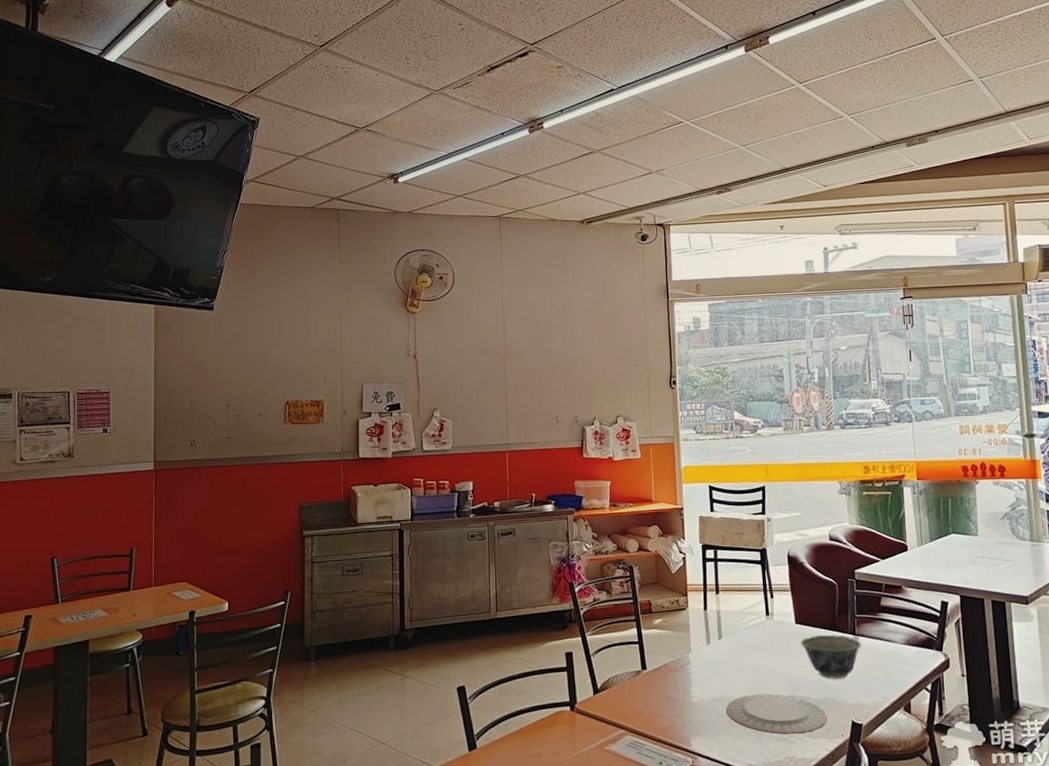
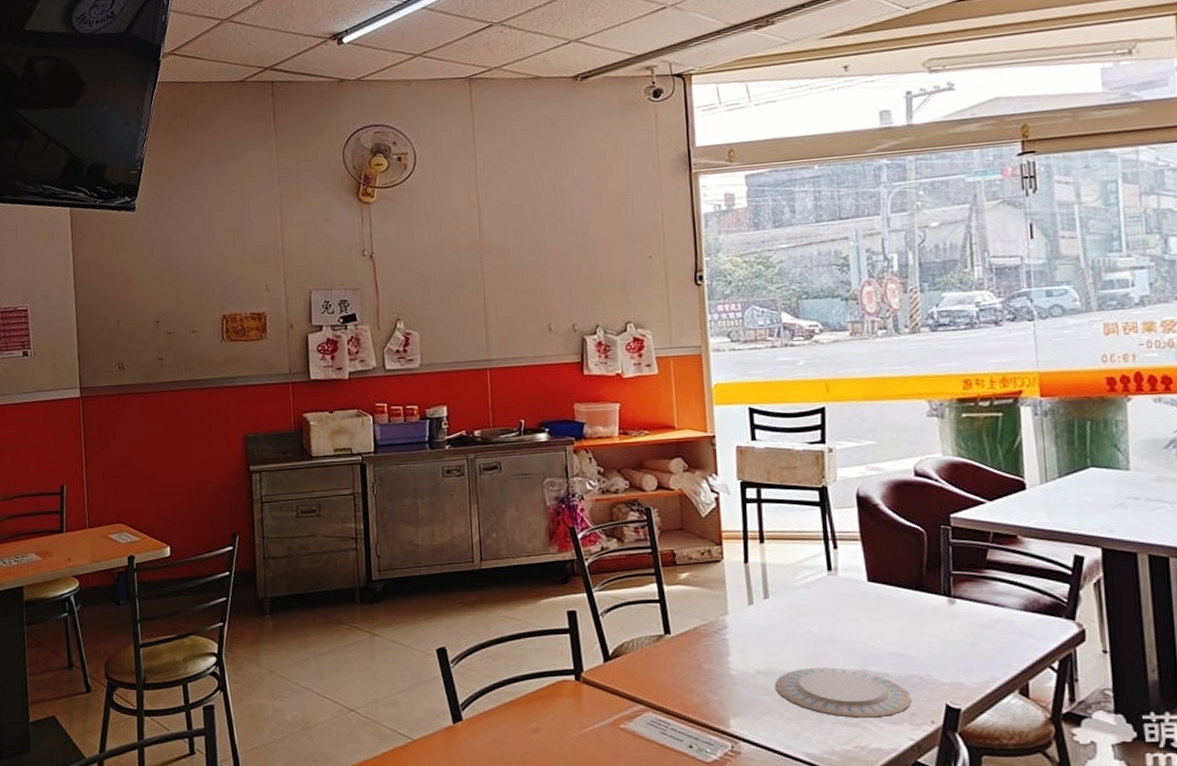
bowl: present [800,634,862,679] -> none [874,595,960,651]

